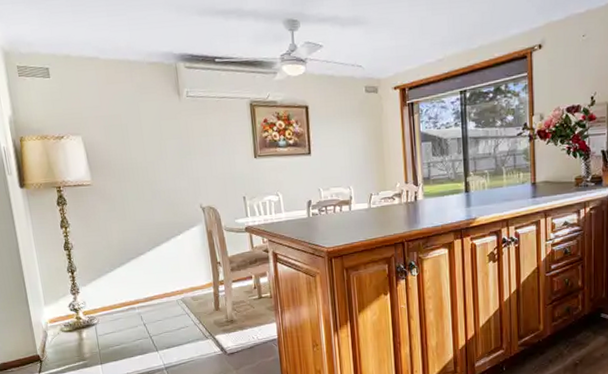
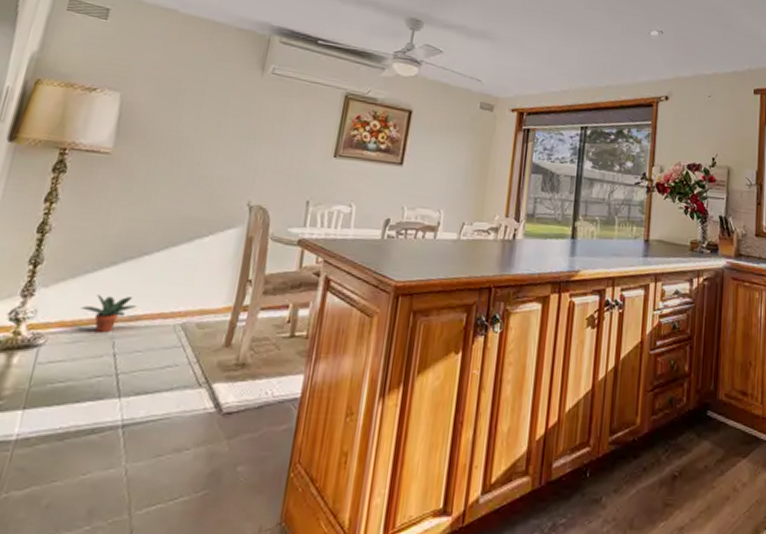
potted plant: none [112,285,148,312] -> present [80,295,137,334]

